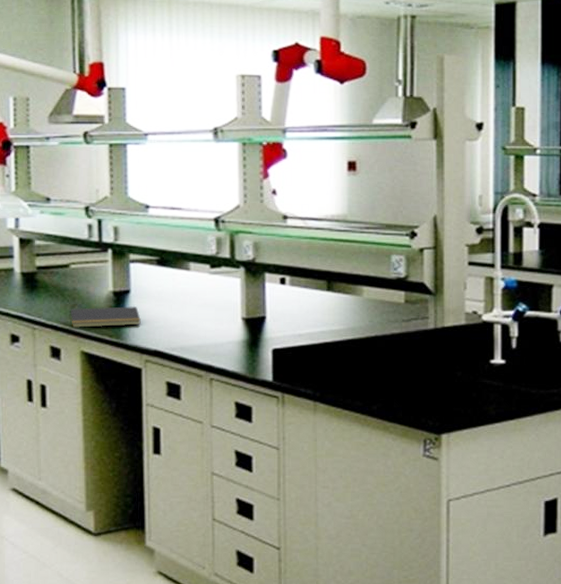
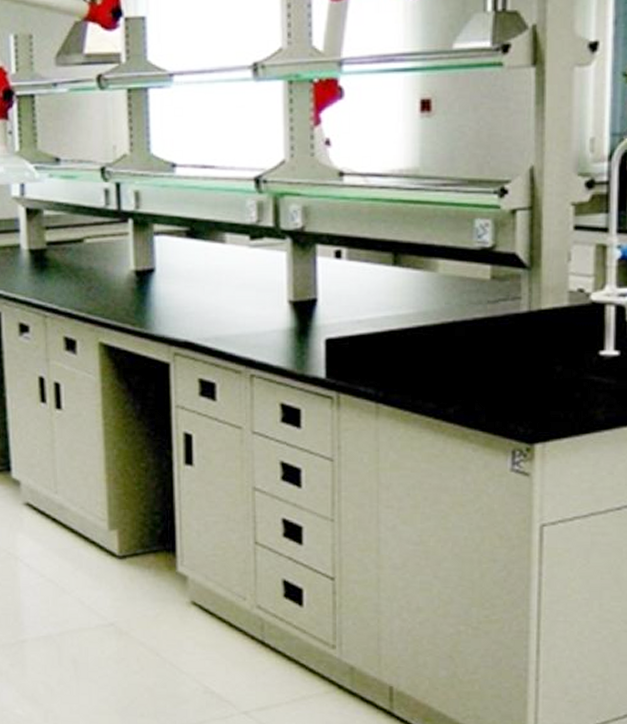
notepad: present [70,305,142,329] -> none [85,287,169,316]

